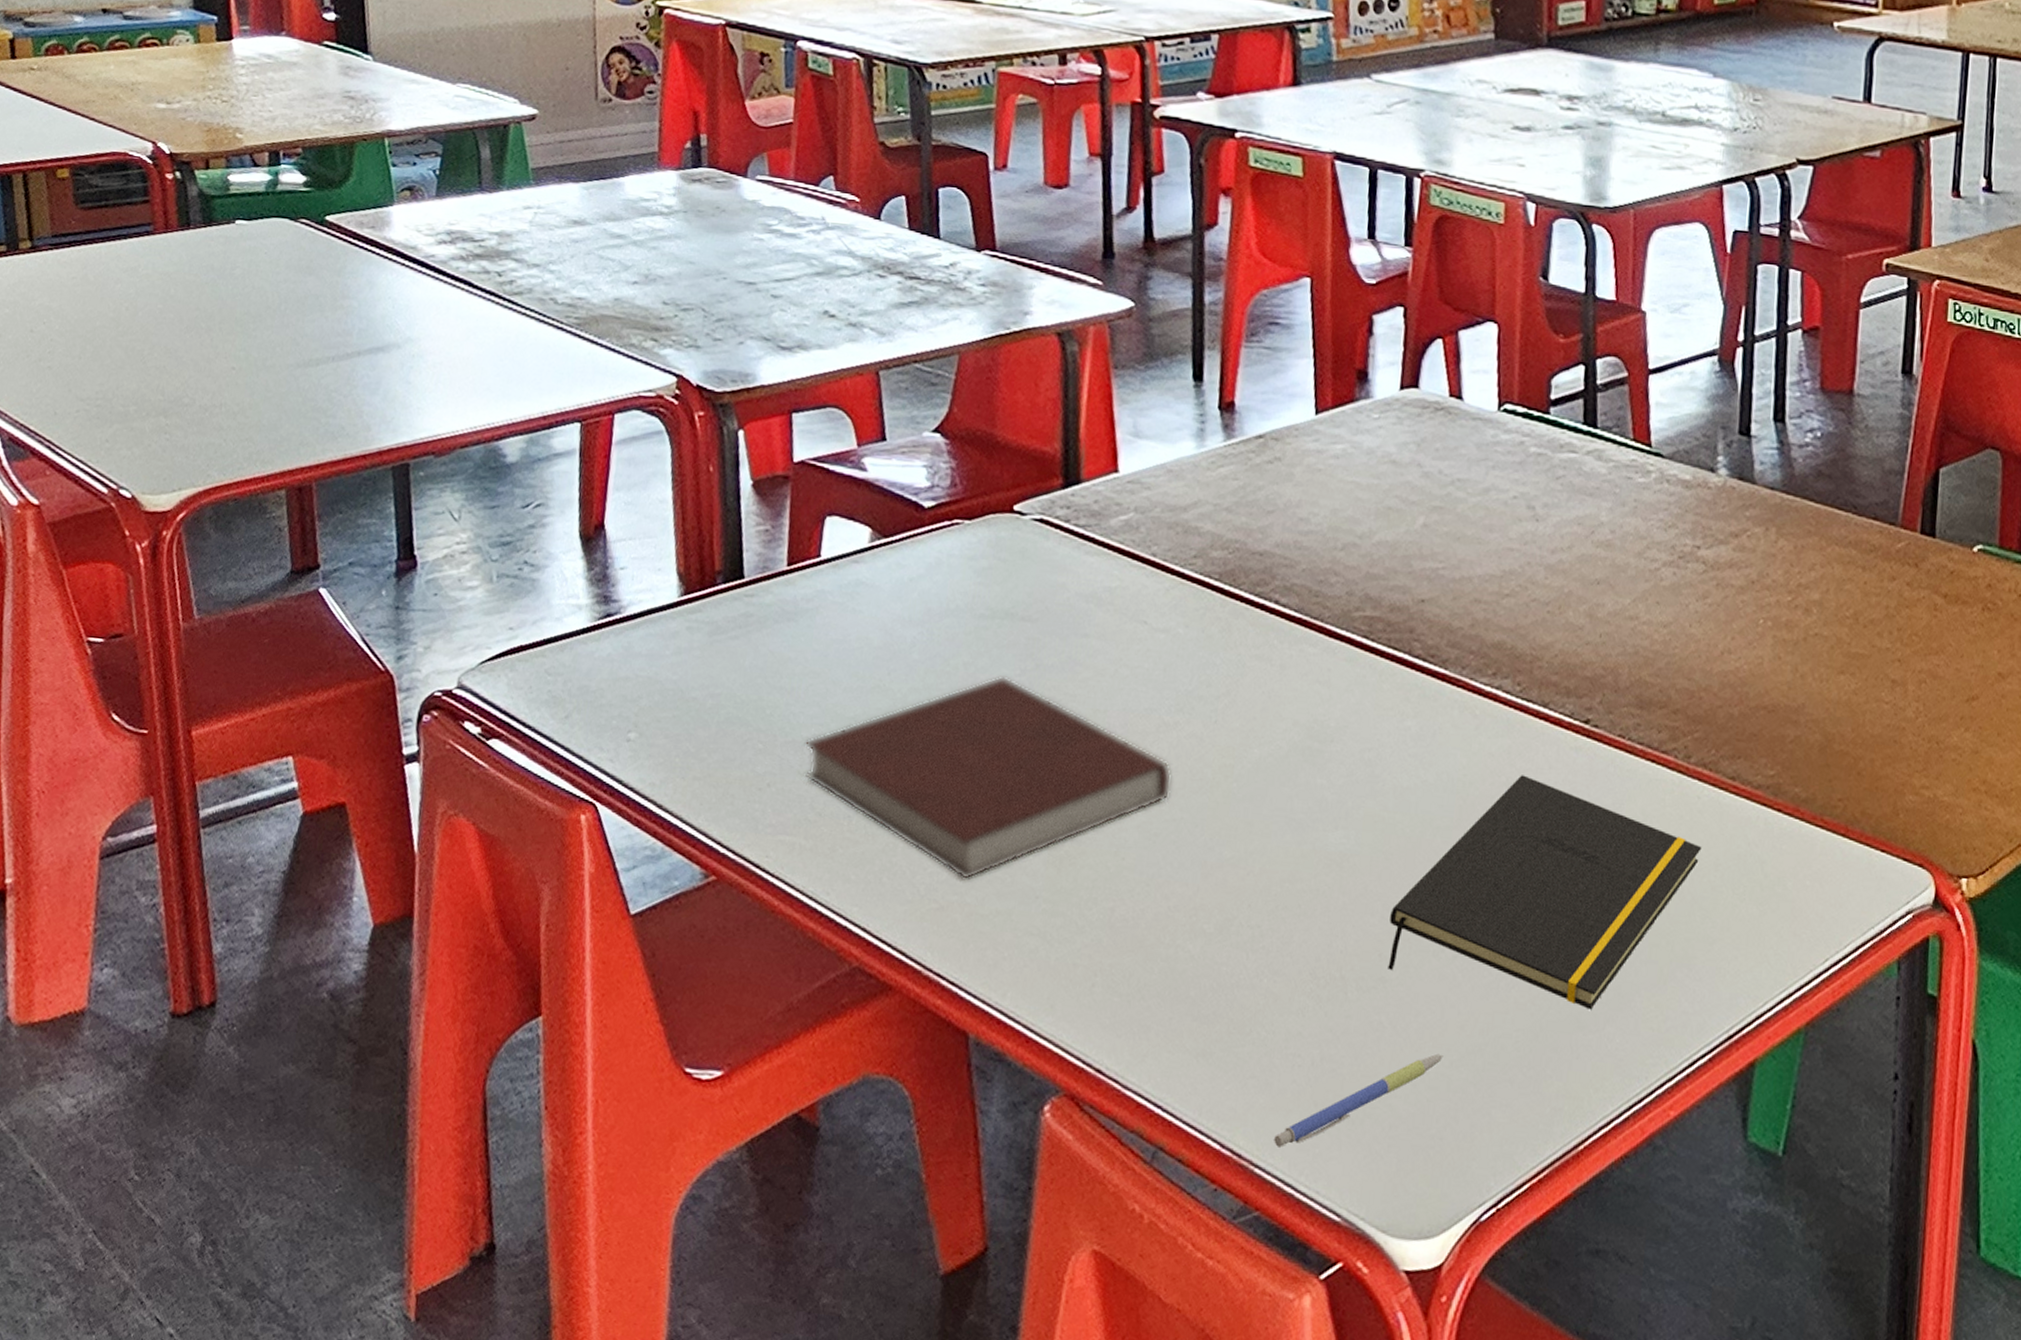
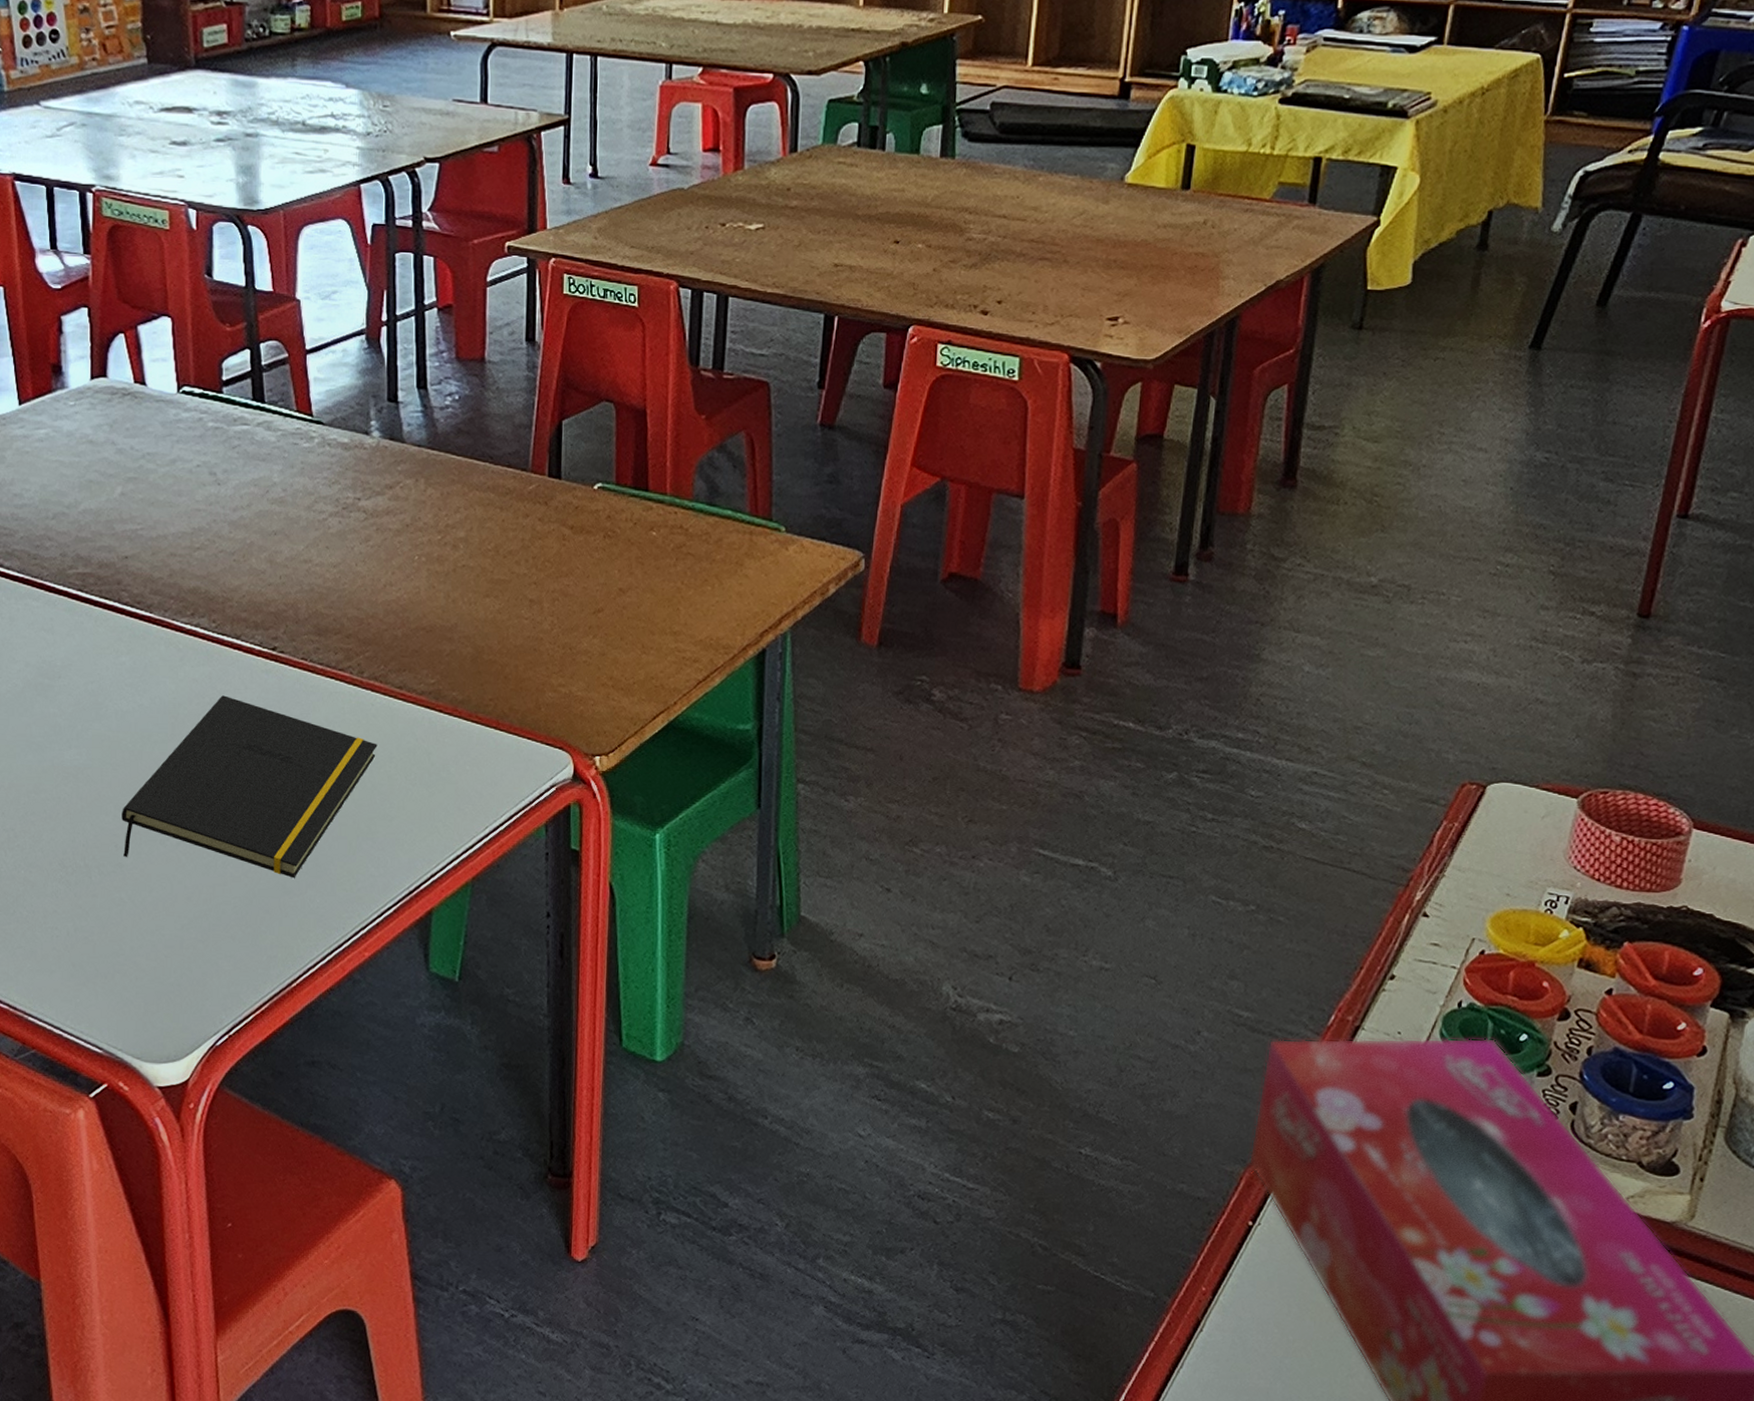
pen: present [1274,1053,1444,1148] -> none [42,920,176,1000]

